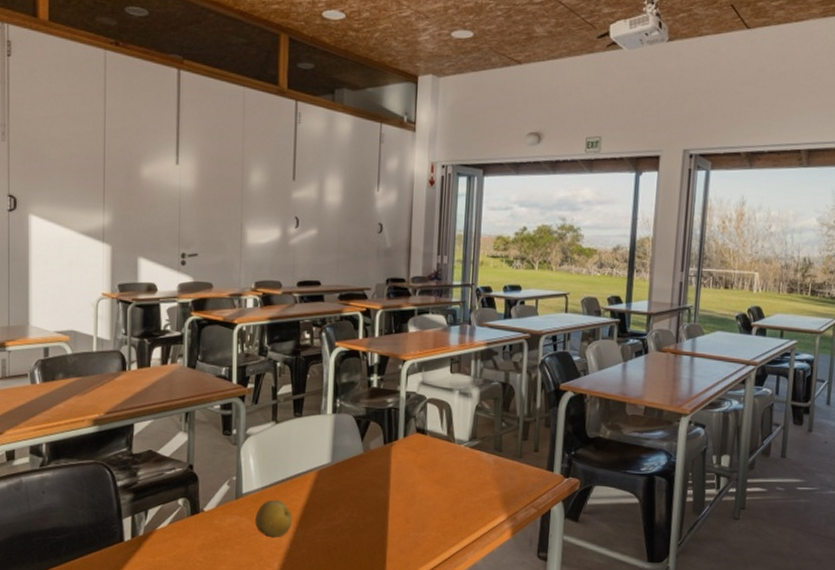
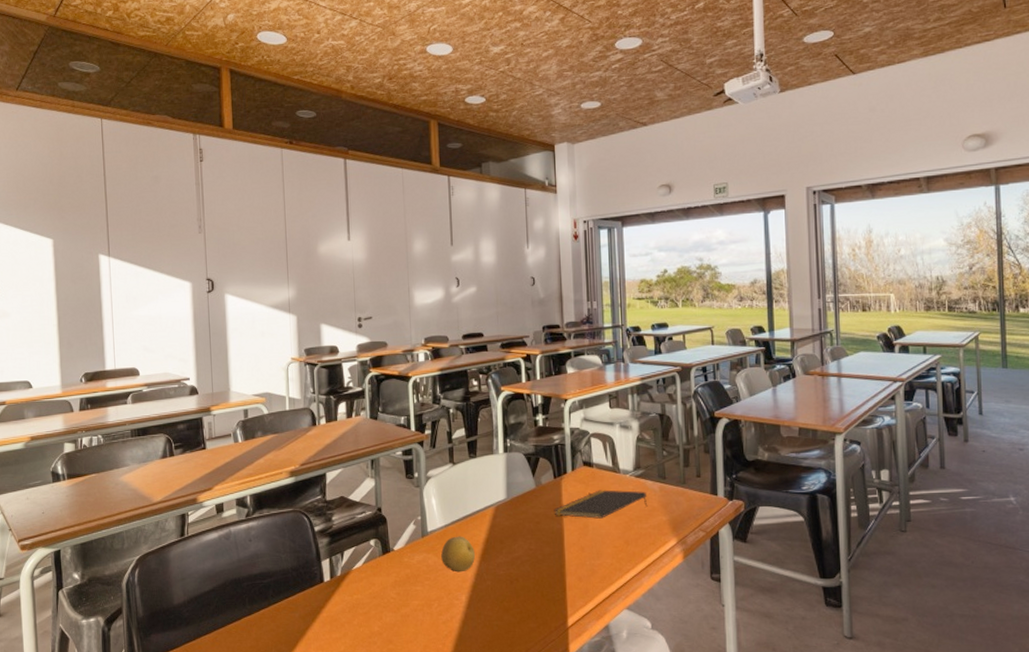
notepad: none [380,459,480,489] -> present [554,490,648,519]

